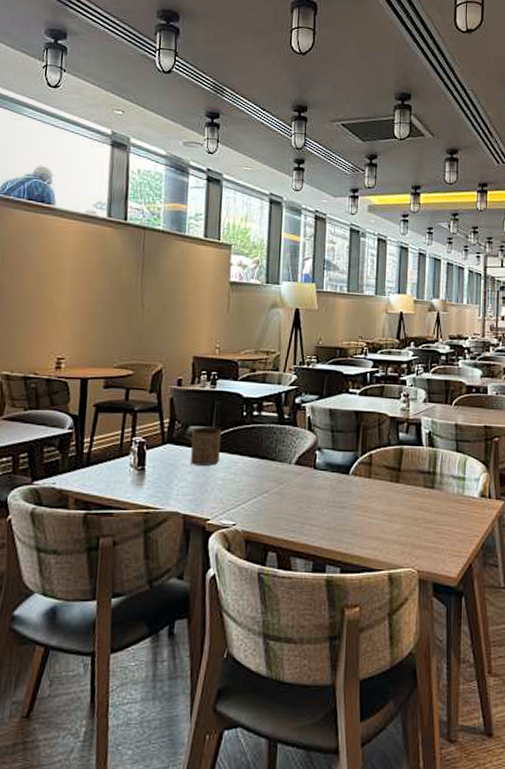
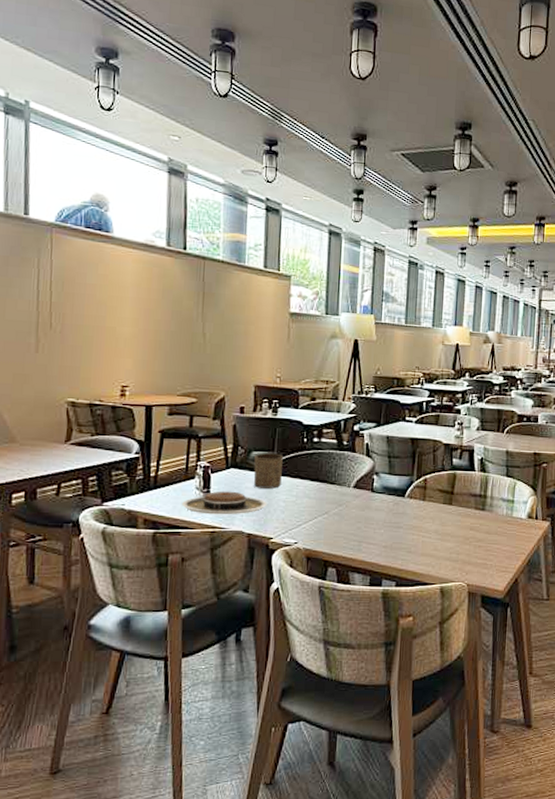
plate: none [115,468,204,495] -> present [182,491,267,515]

